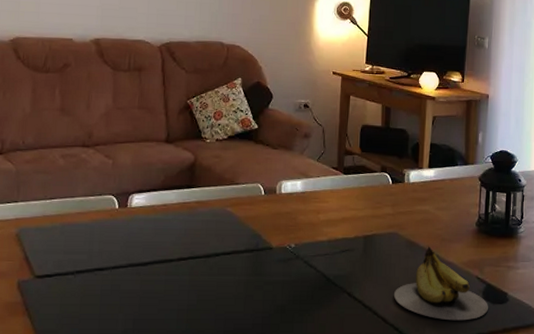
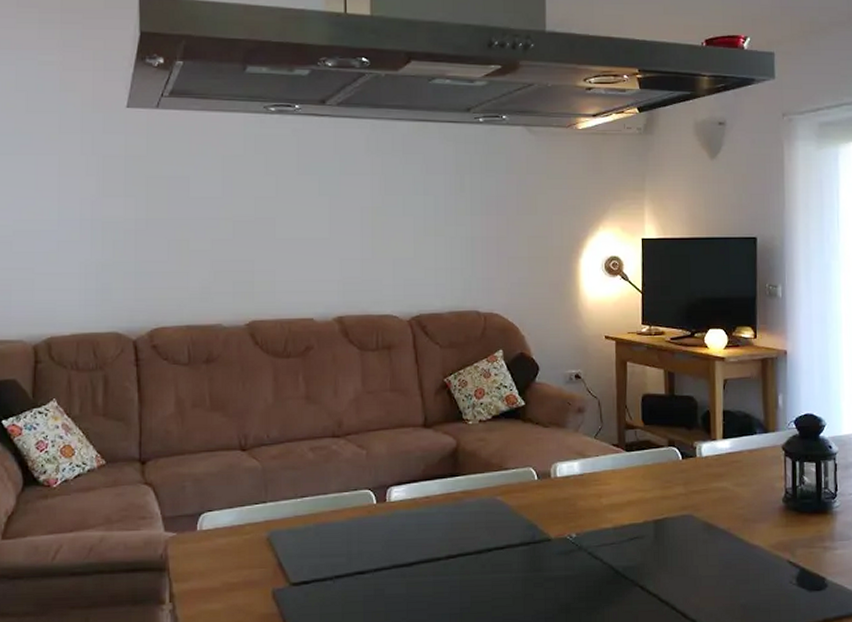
banana: present [393,246,488,321] -> none [693,528,804,613]

